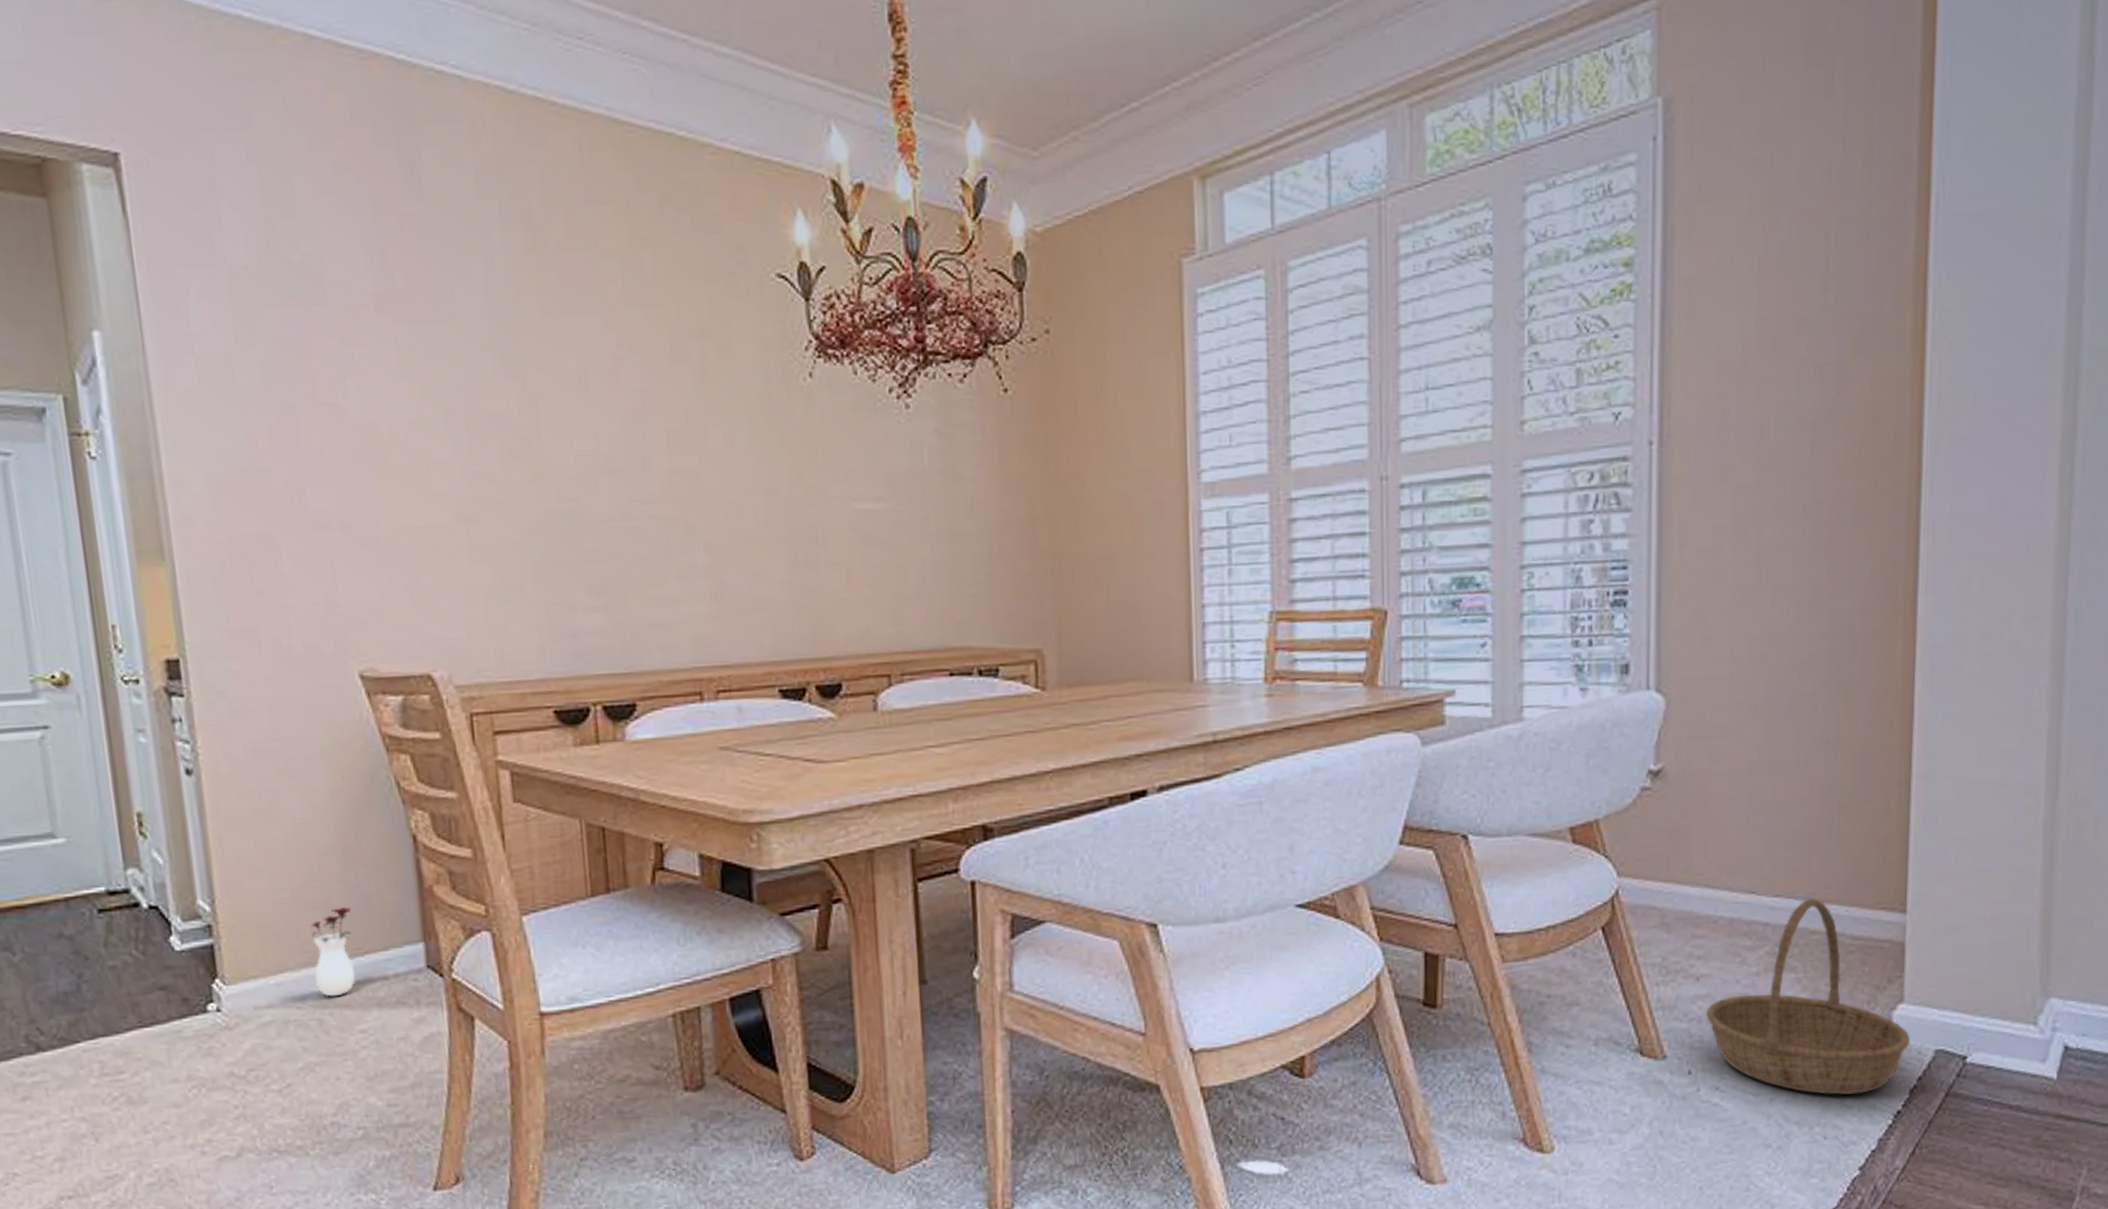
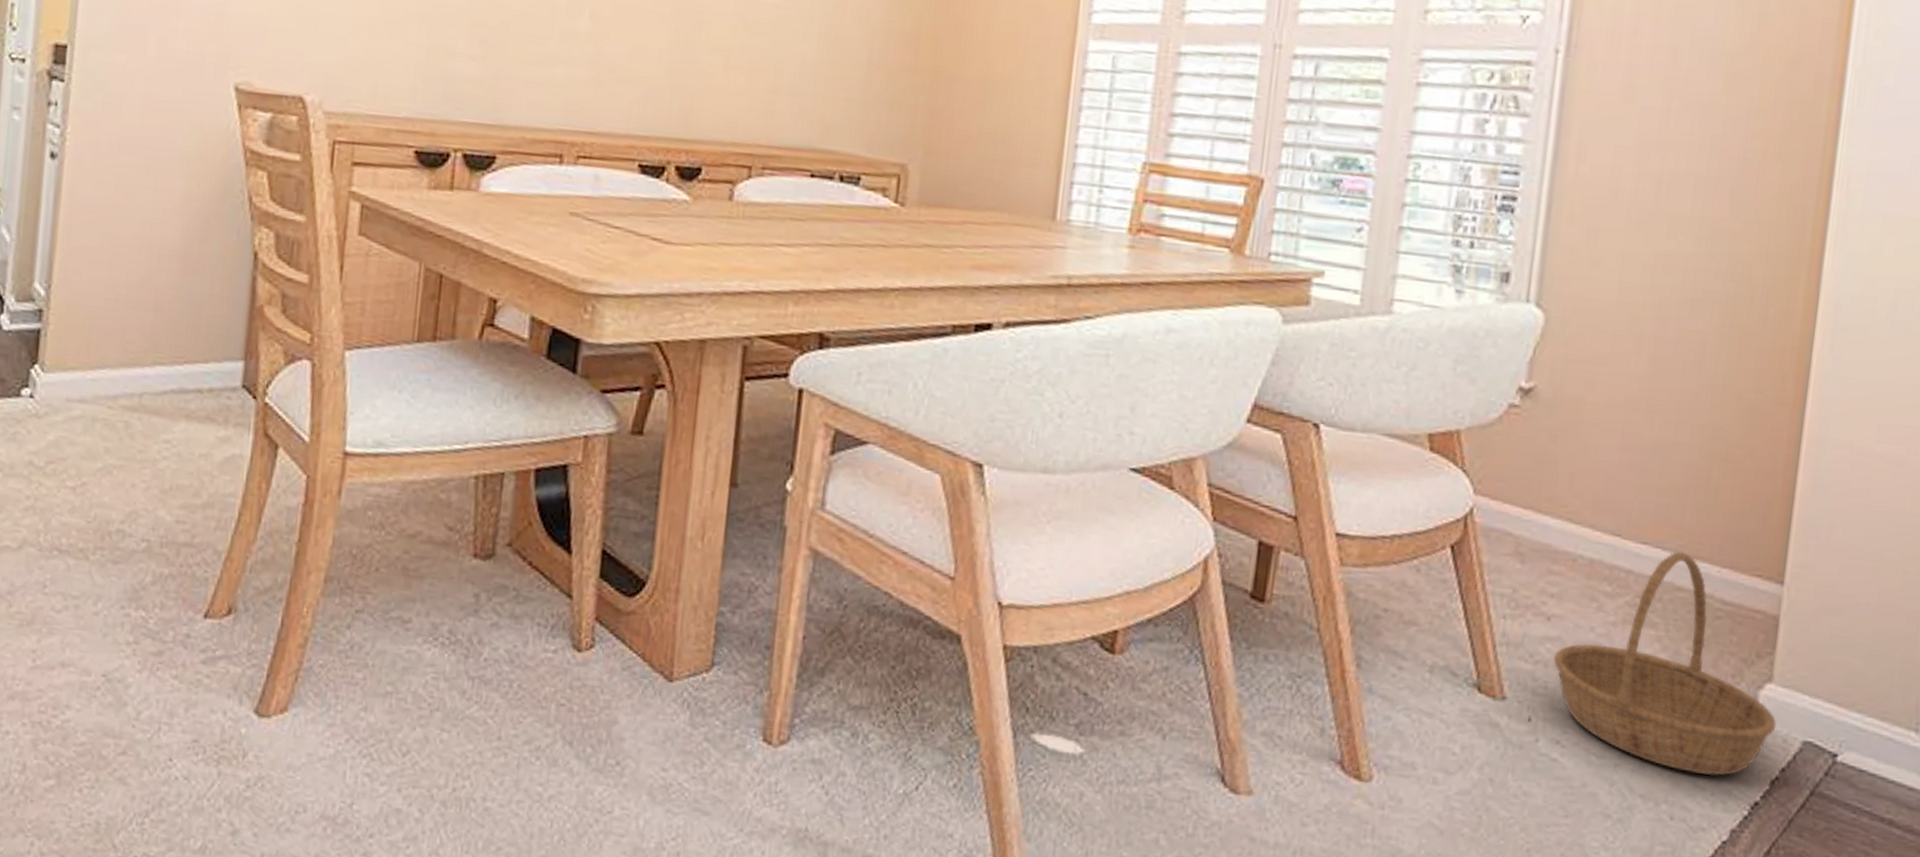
vase: present [311,907,355,997] -> none [131,312,180,402]

